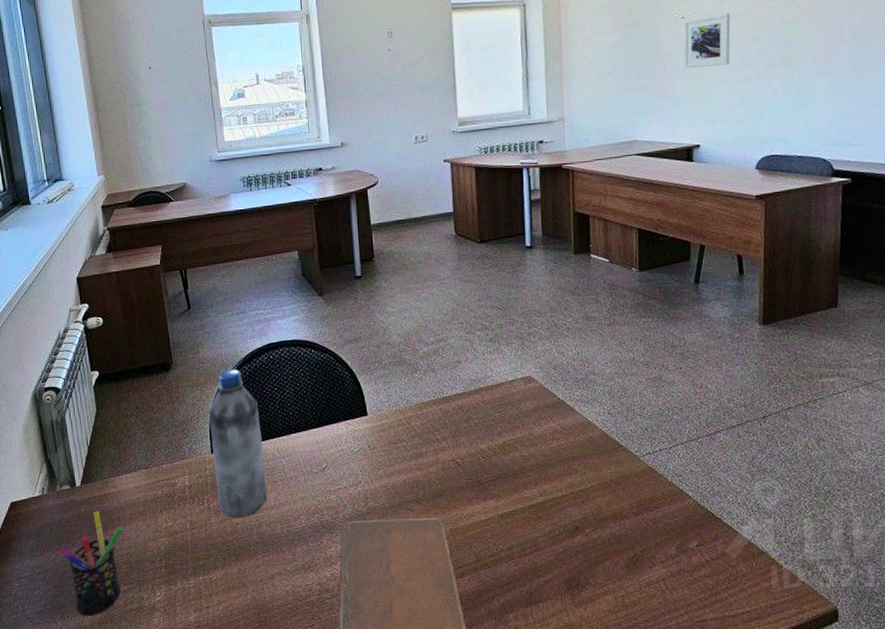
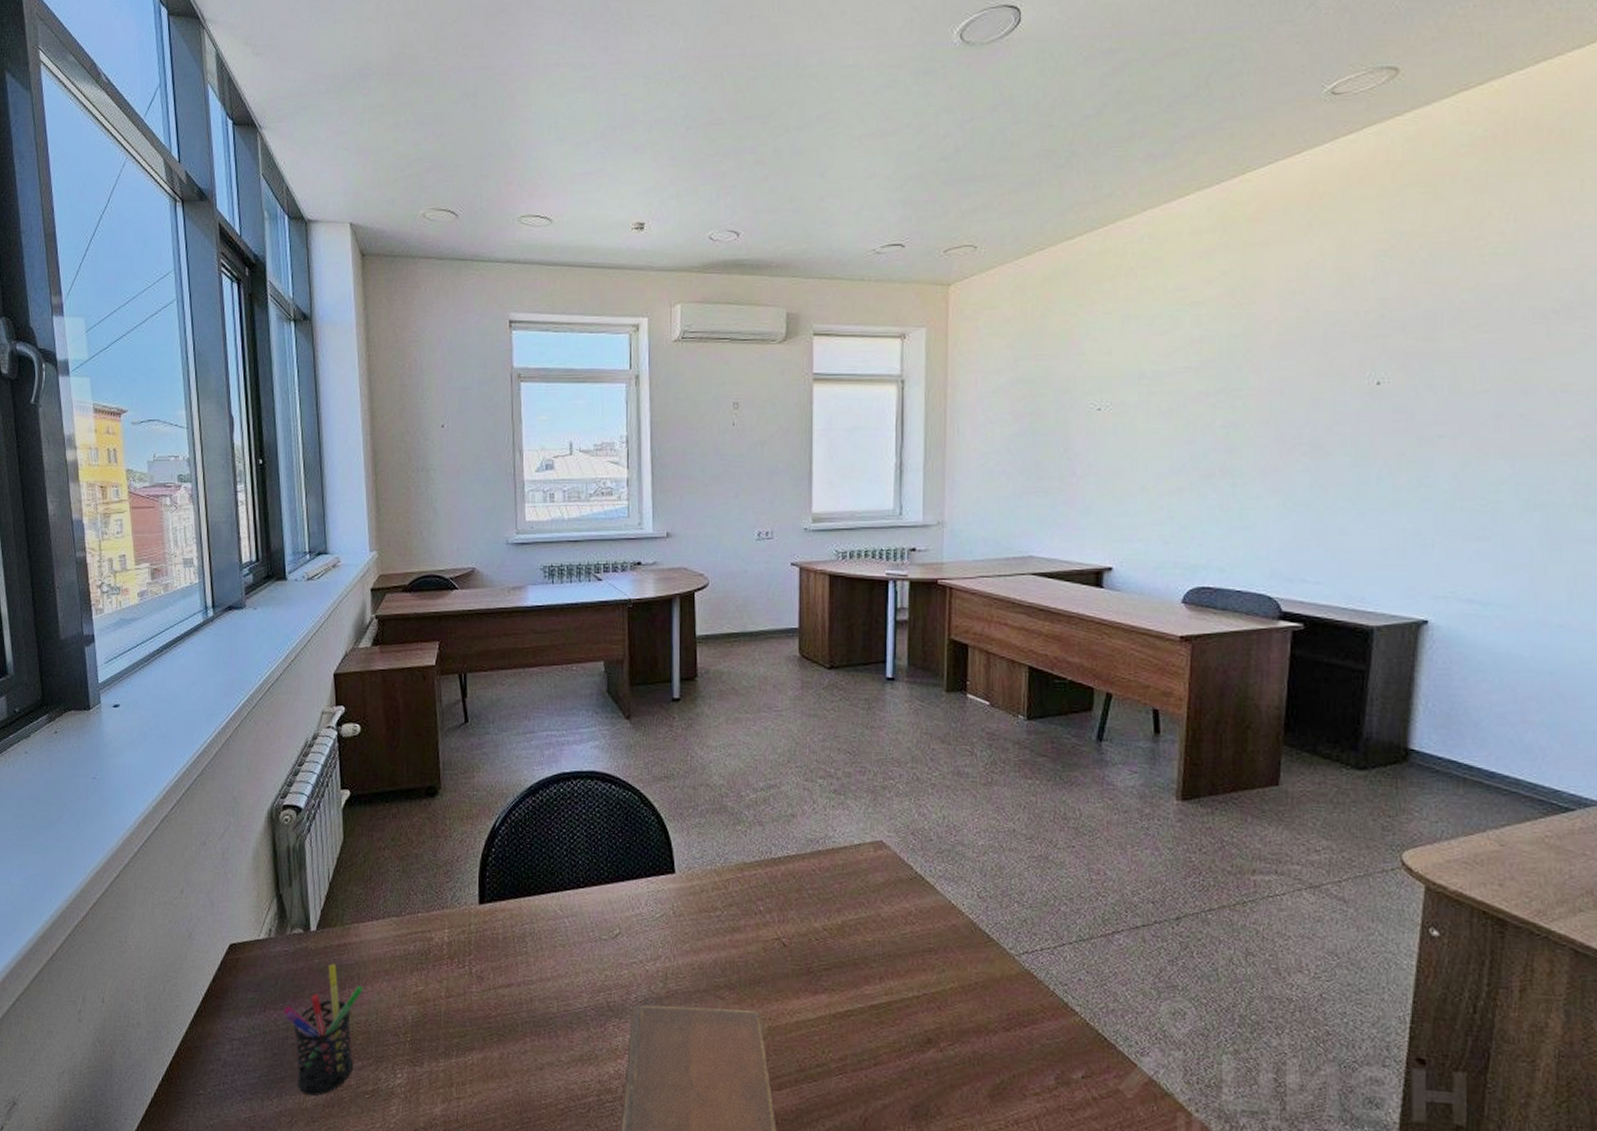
water bottle: present [208,369,268,518] -> none [479,801,544,989]
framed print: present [683,13,731,69] -> none [1097,407,1159,473]

